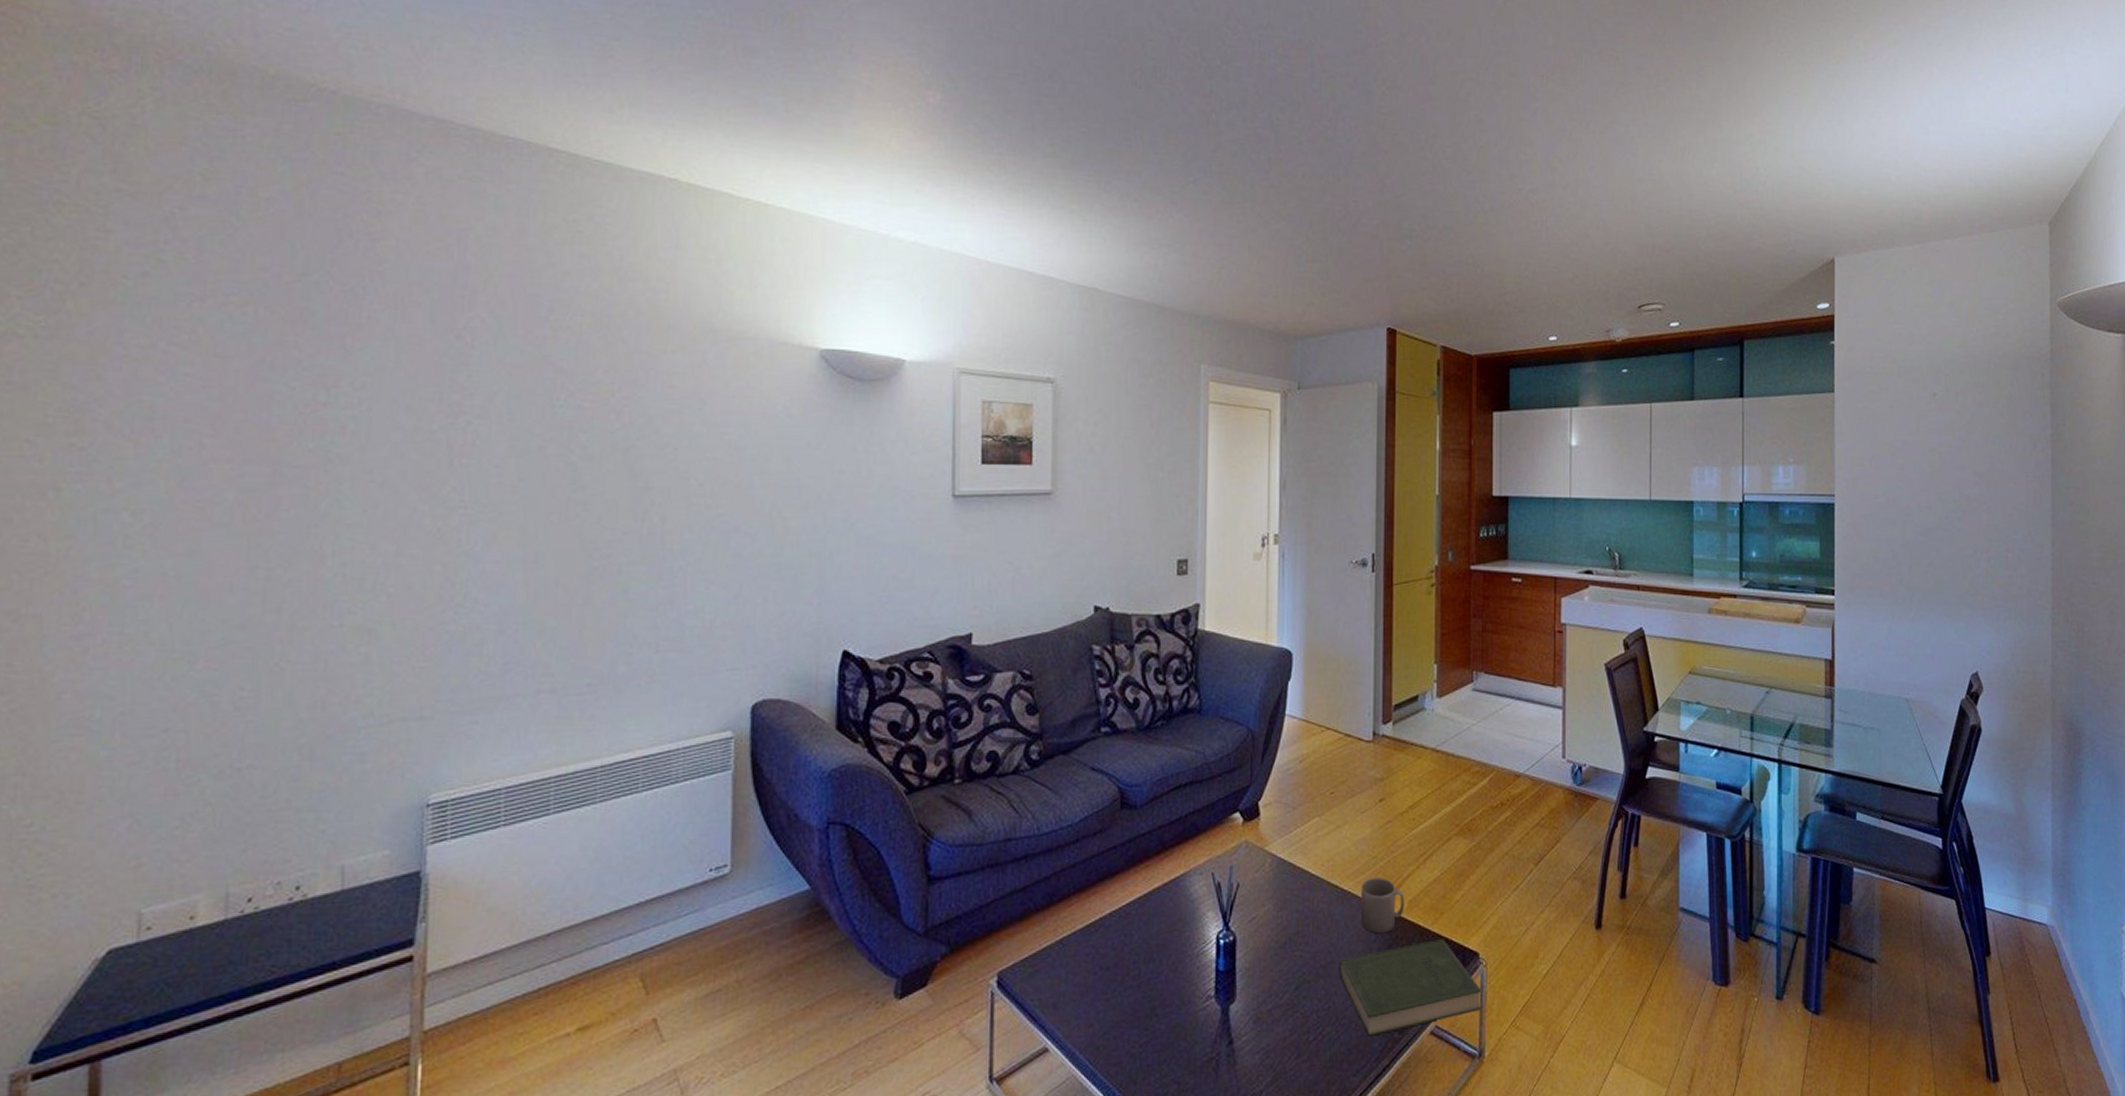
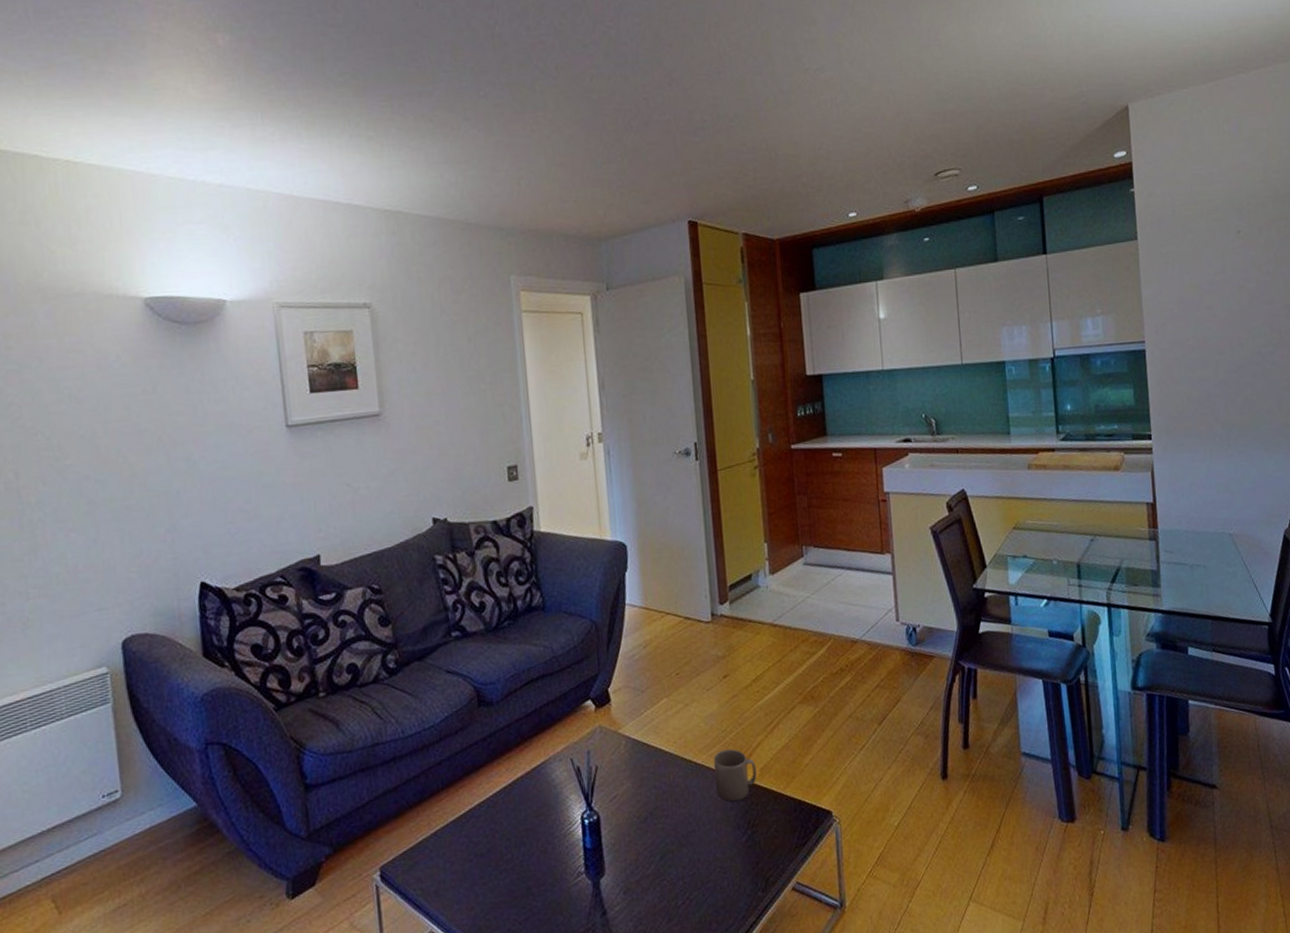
book: present [1339,939,1482,1037] -> none [699,801,839,897]

